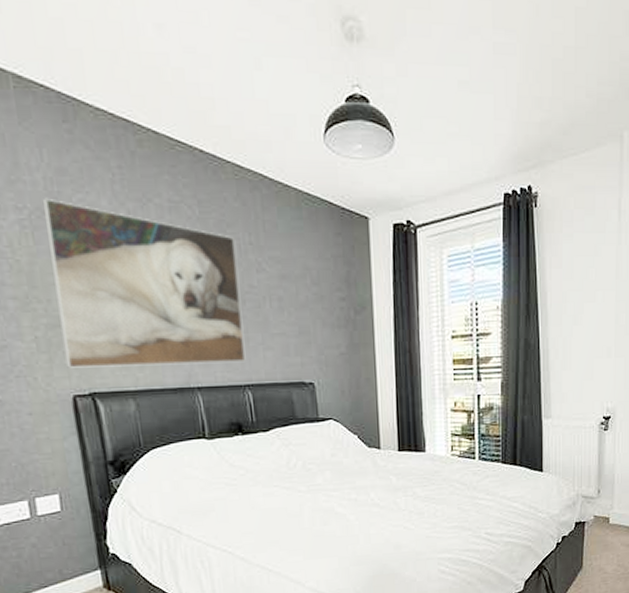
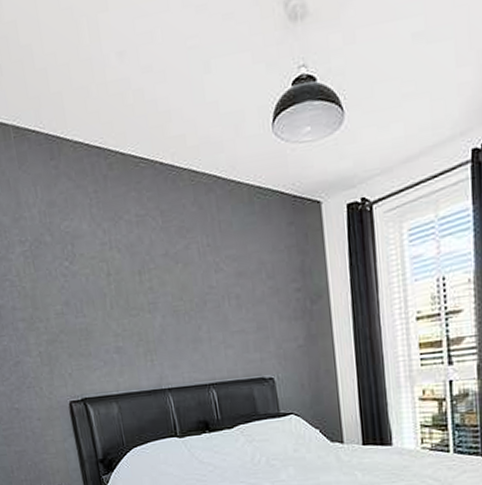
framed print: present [42,198,246,368] -> none [38,229,210,378]

